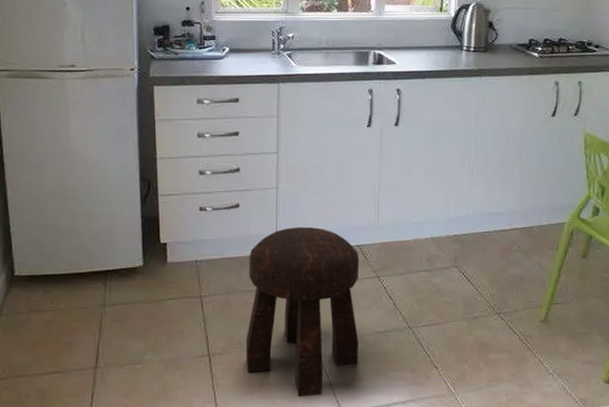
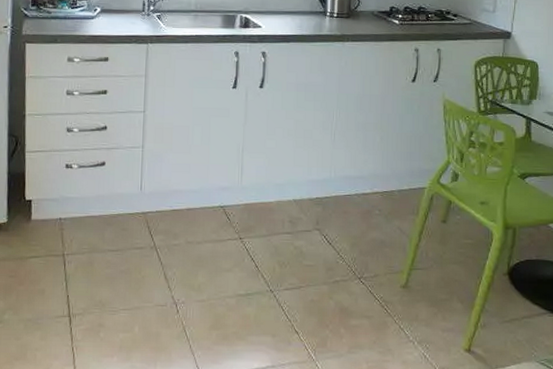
stool: present [245,227,360,398] -> none [106,186,223,361]

